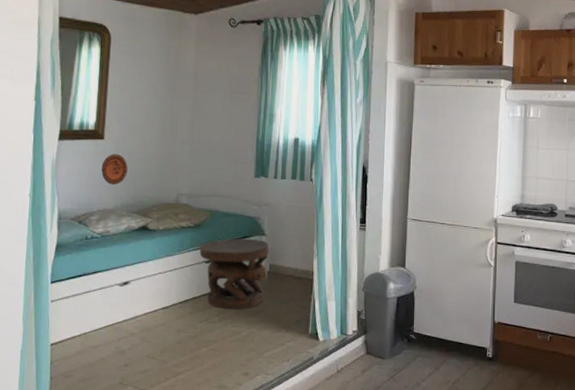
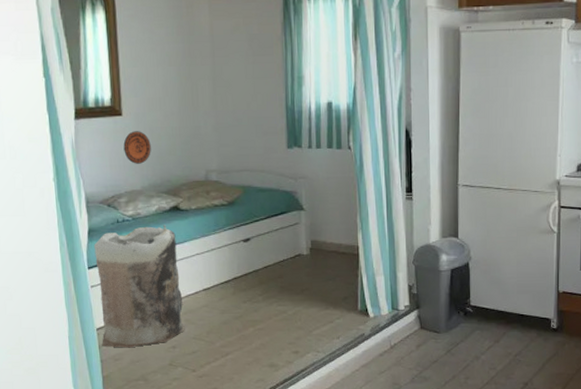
bag: none [54,243,141,365] -> present [94,225,186,348]
carved stool: present [199,238,270,309] -> none [236,214,310,288]

